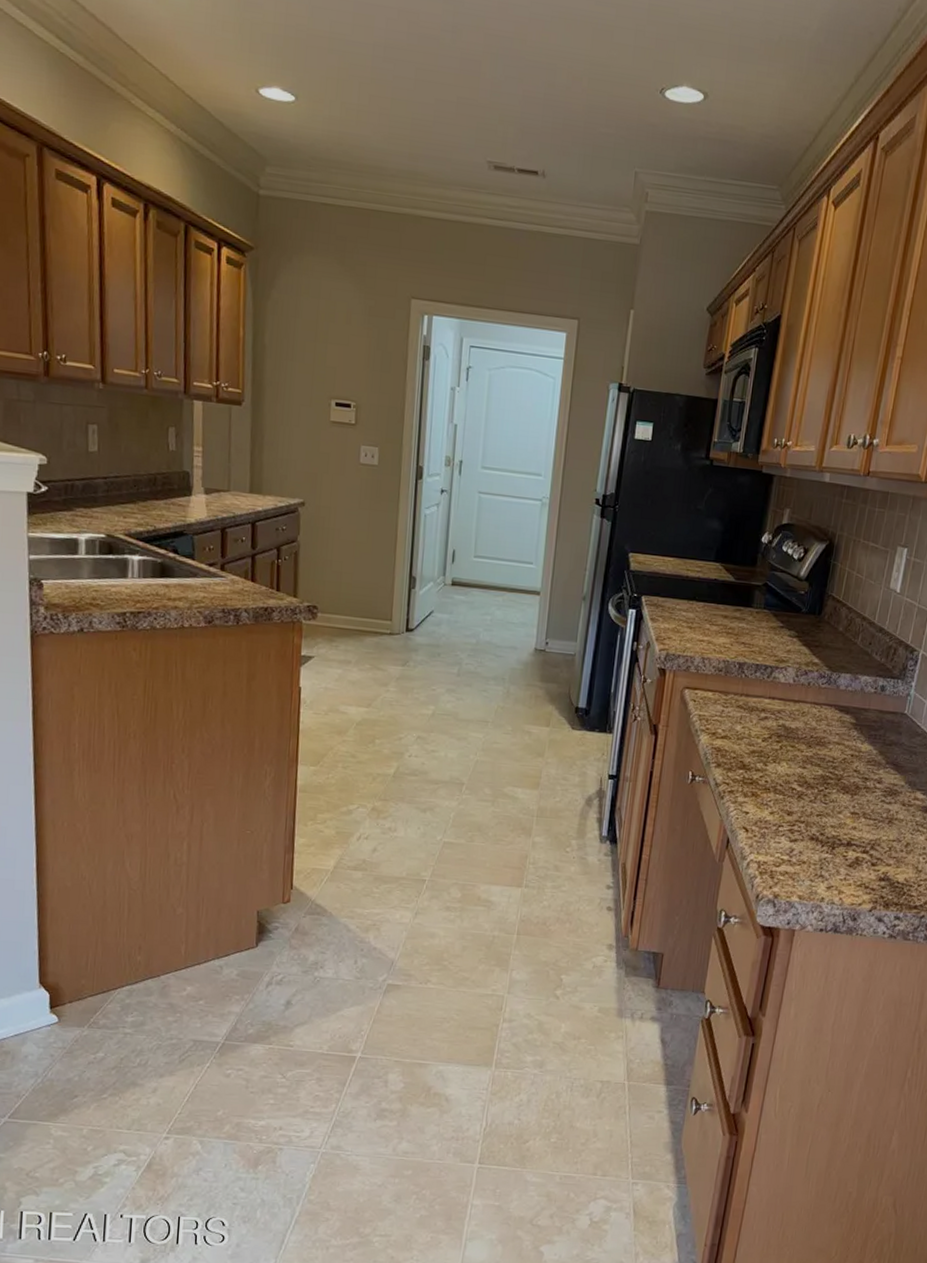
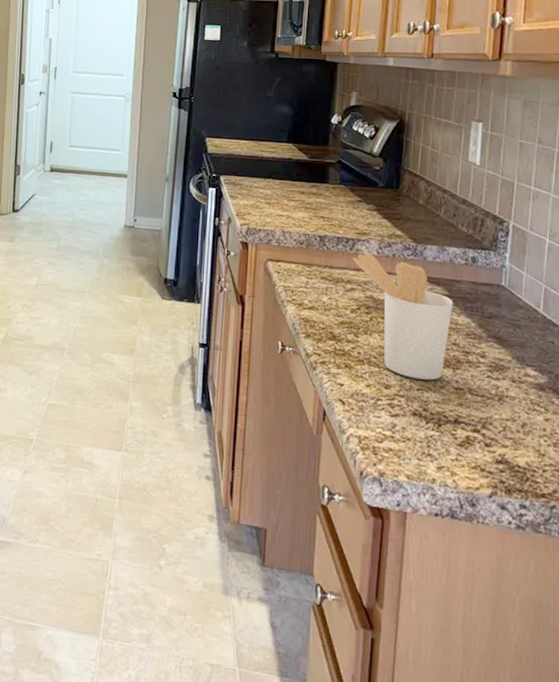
utensil holder: none [769,680,859,806] -> present [352,252,453,380]

